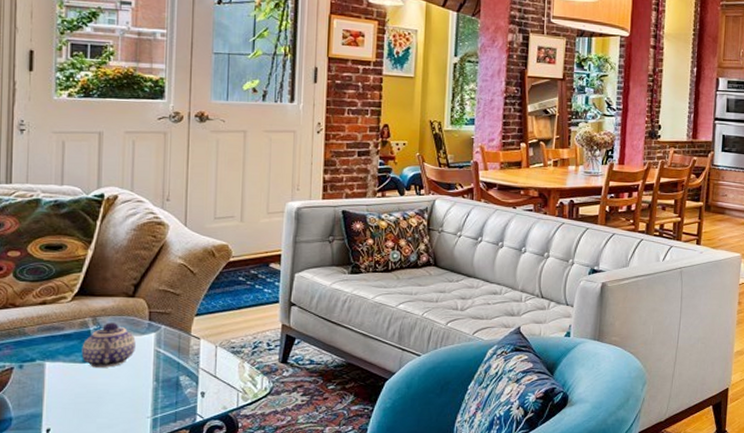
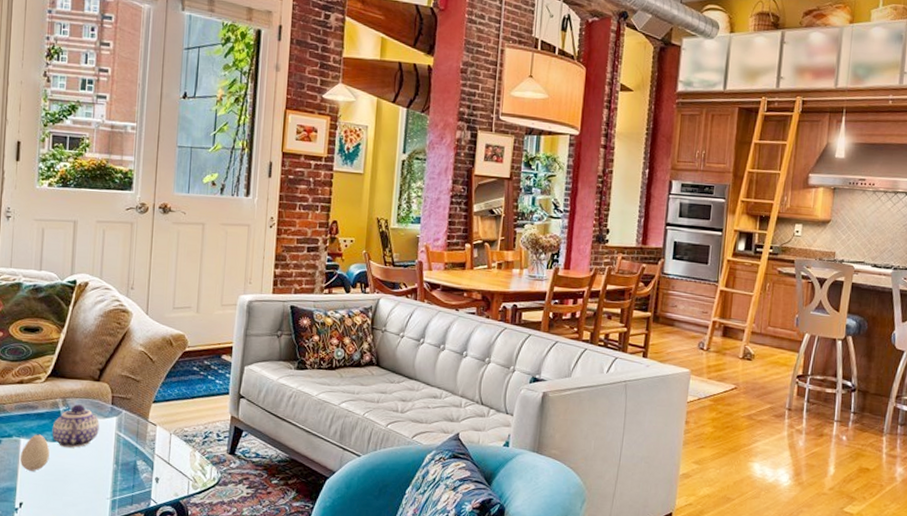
decorative egg: none [45,356,80,395] -> present [19,434,50,471]

